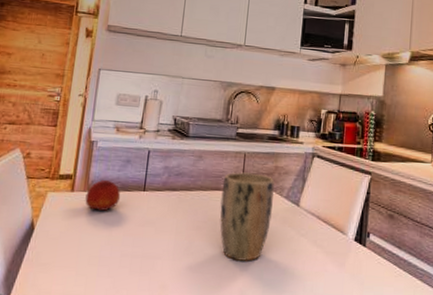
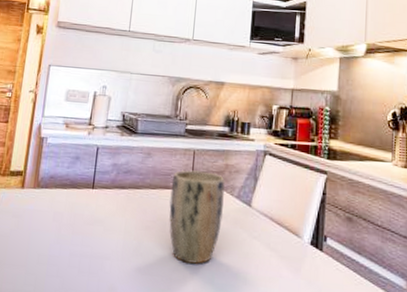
fruit: present [85,179,121,212] -> none [35,176,70,210]

